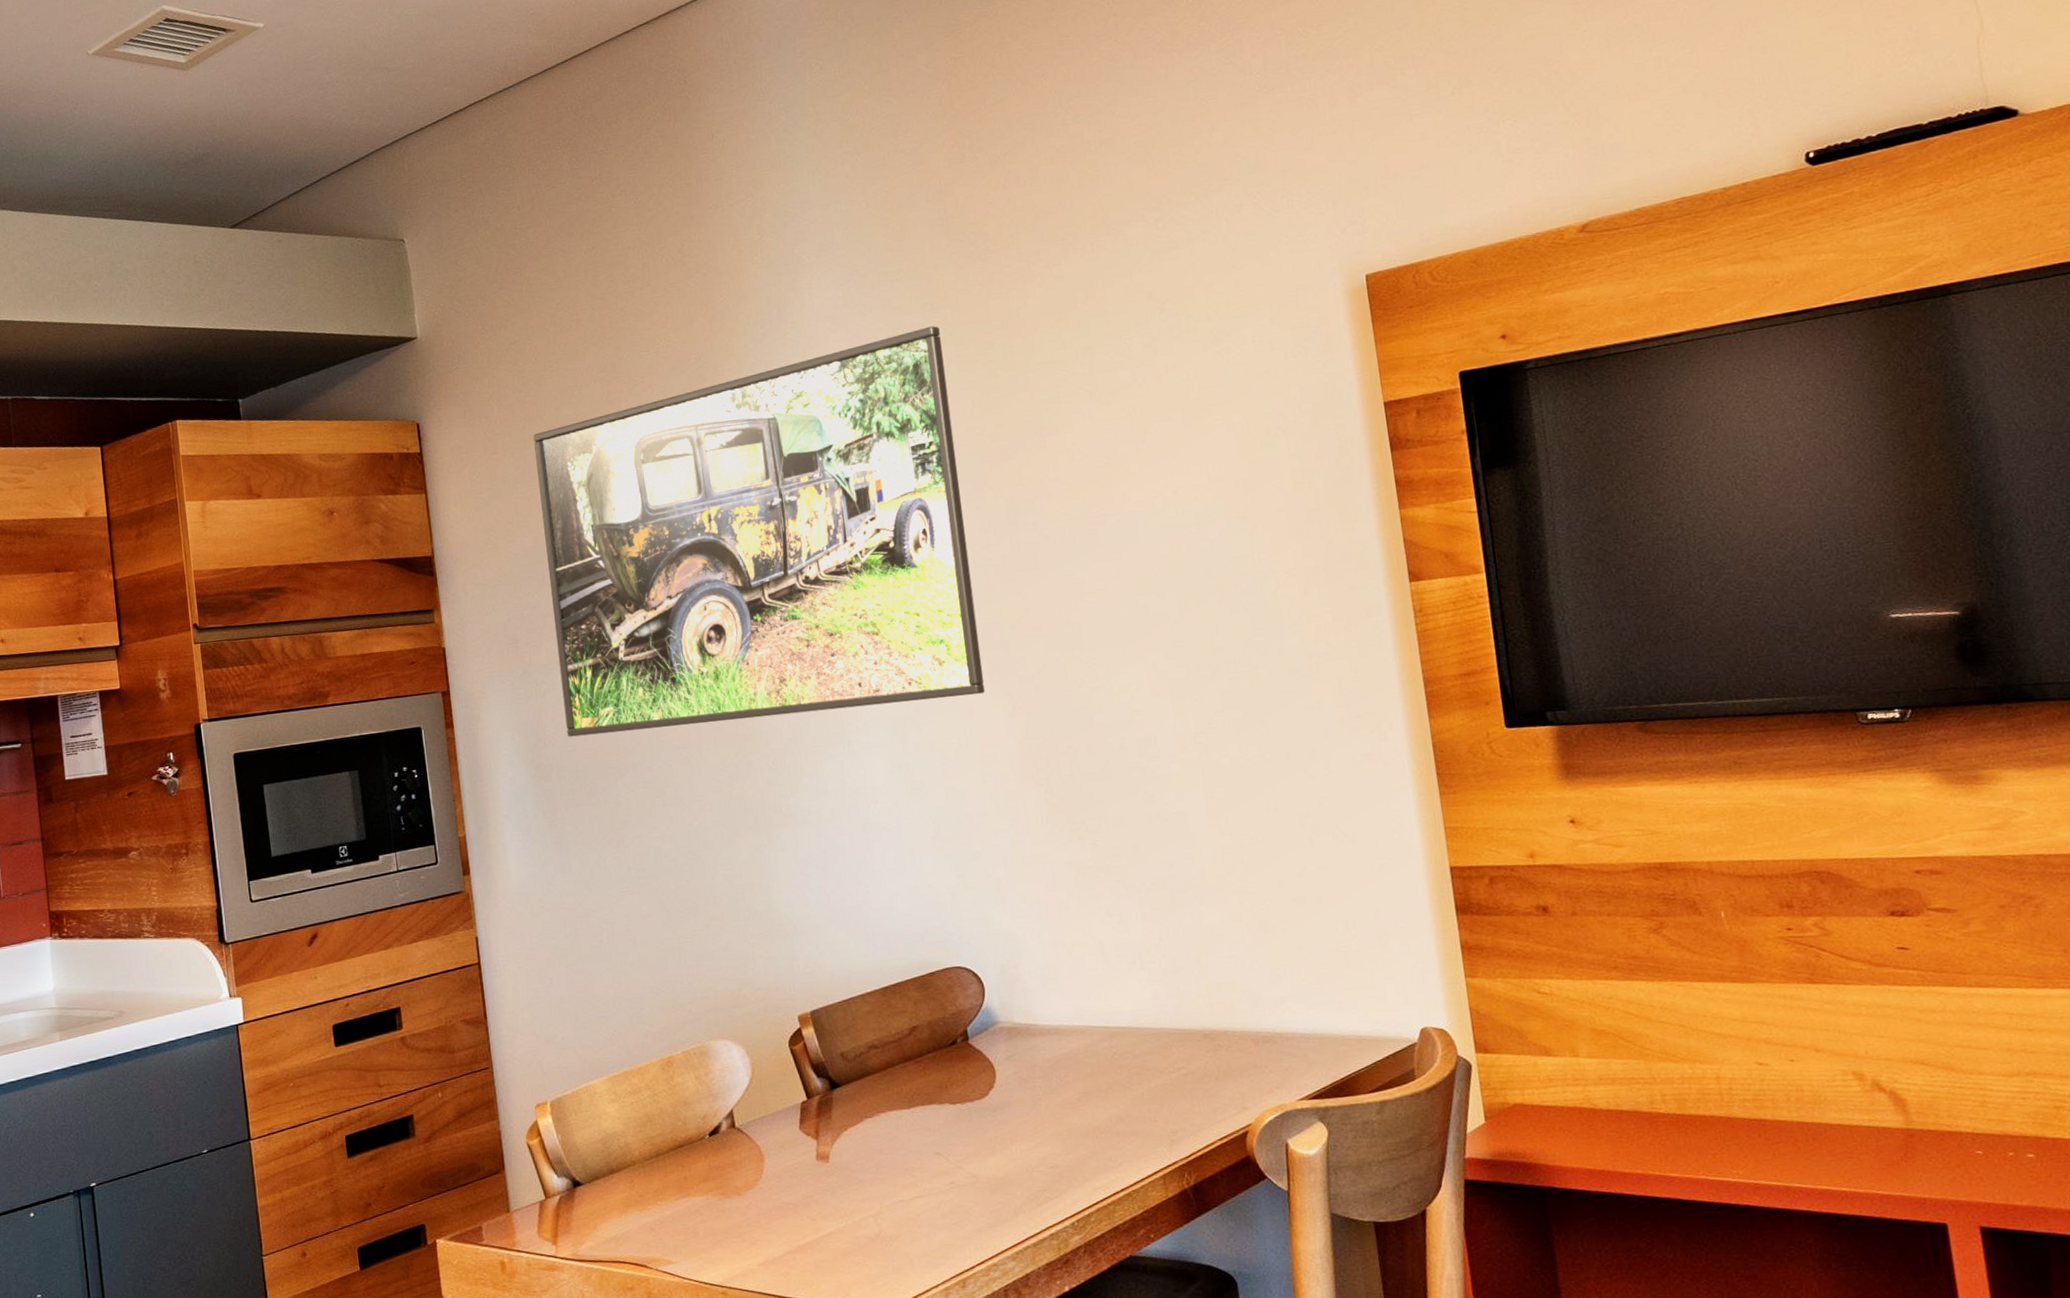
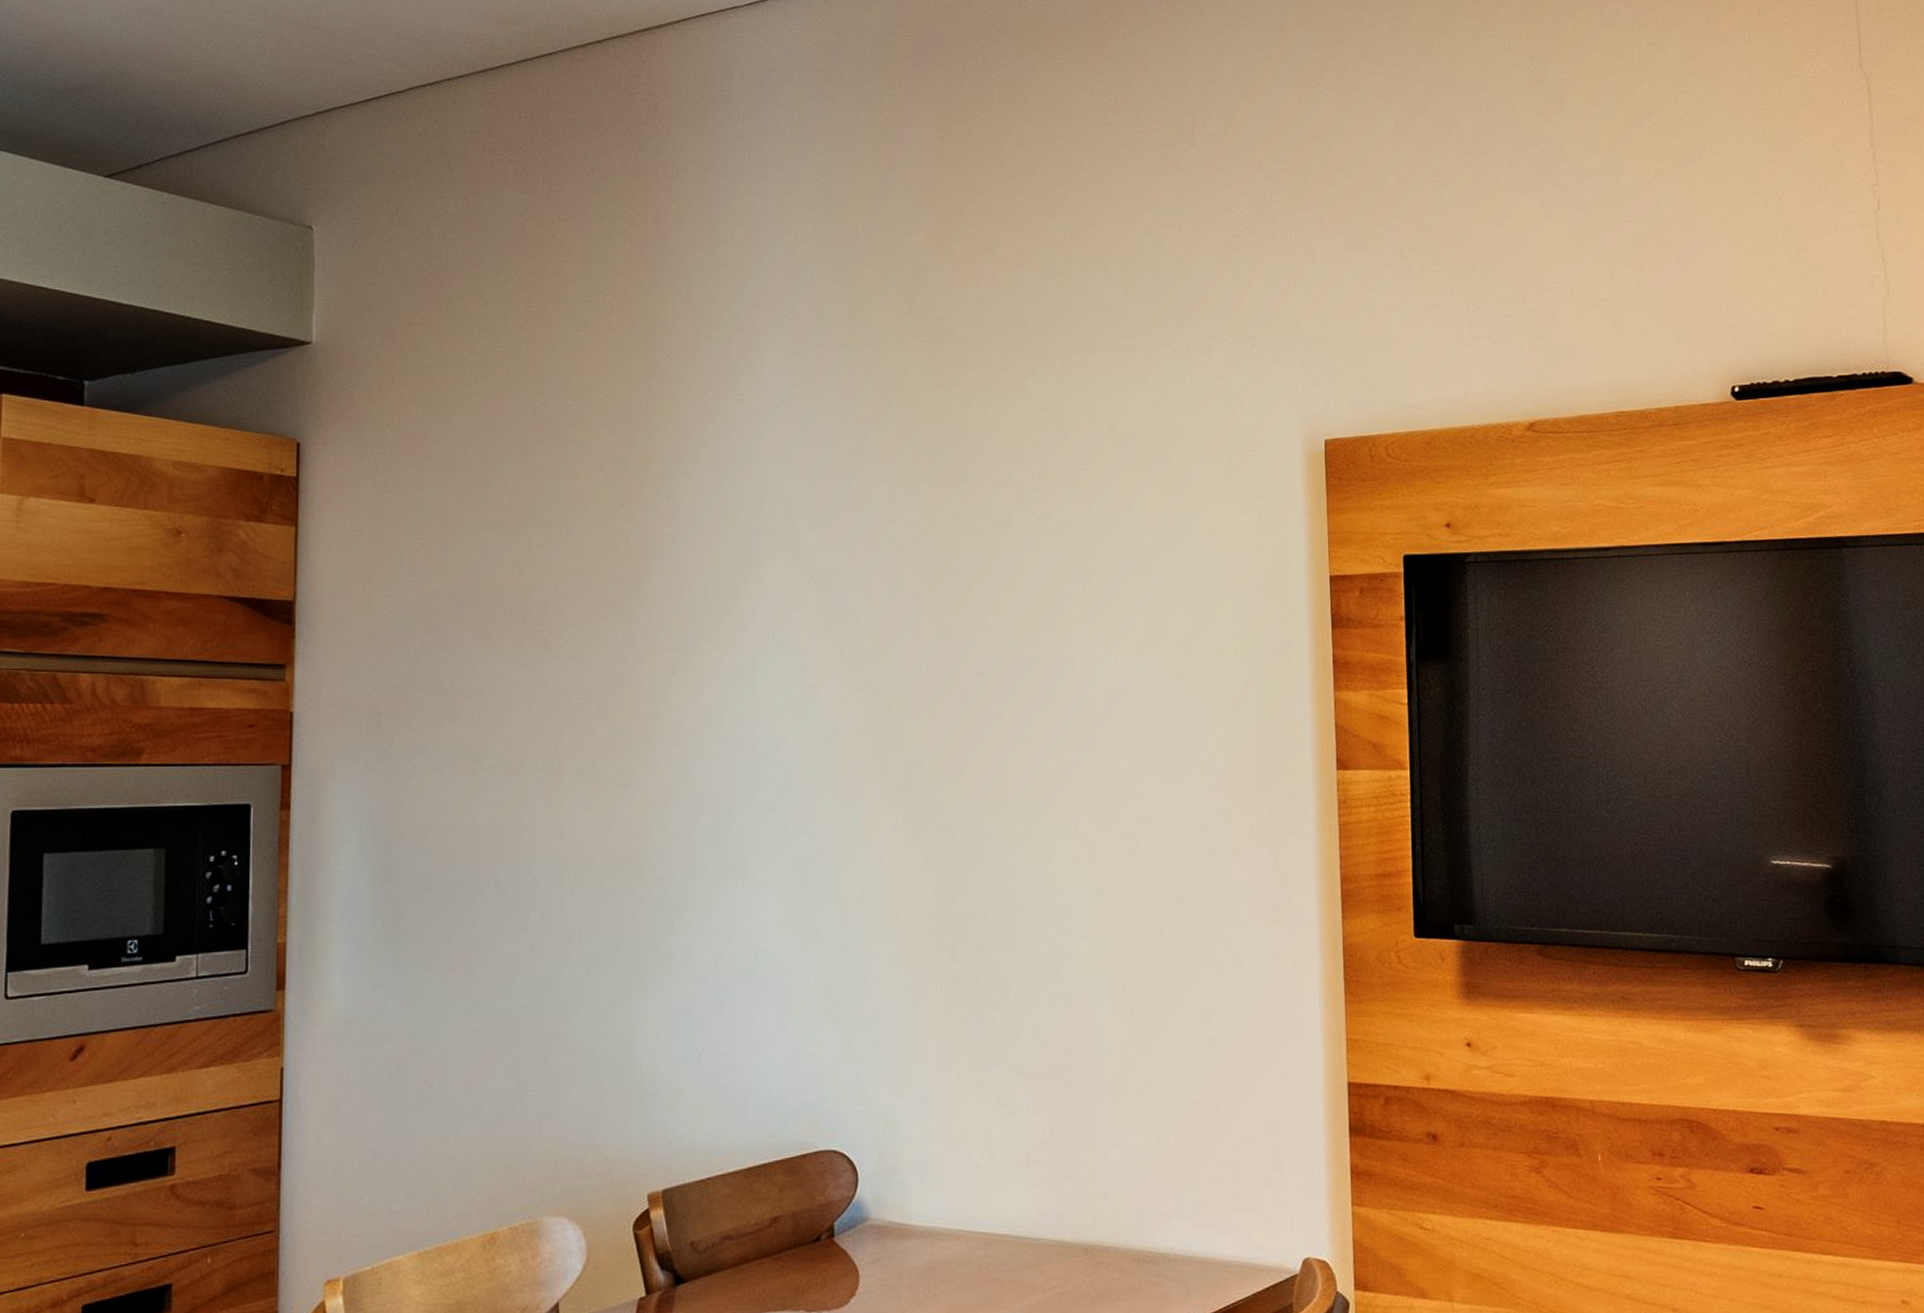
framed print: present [533,326,986,737] -> none [424,422,898,840]

